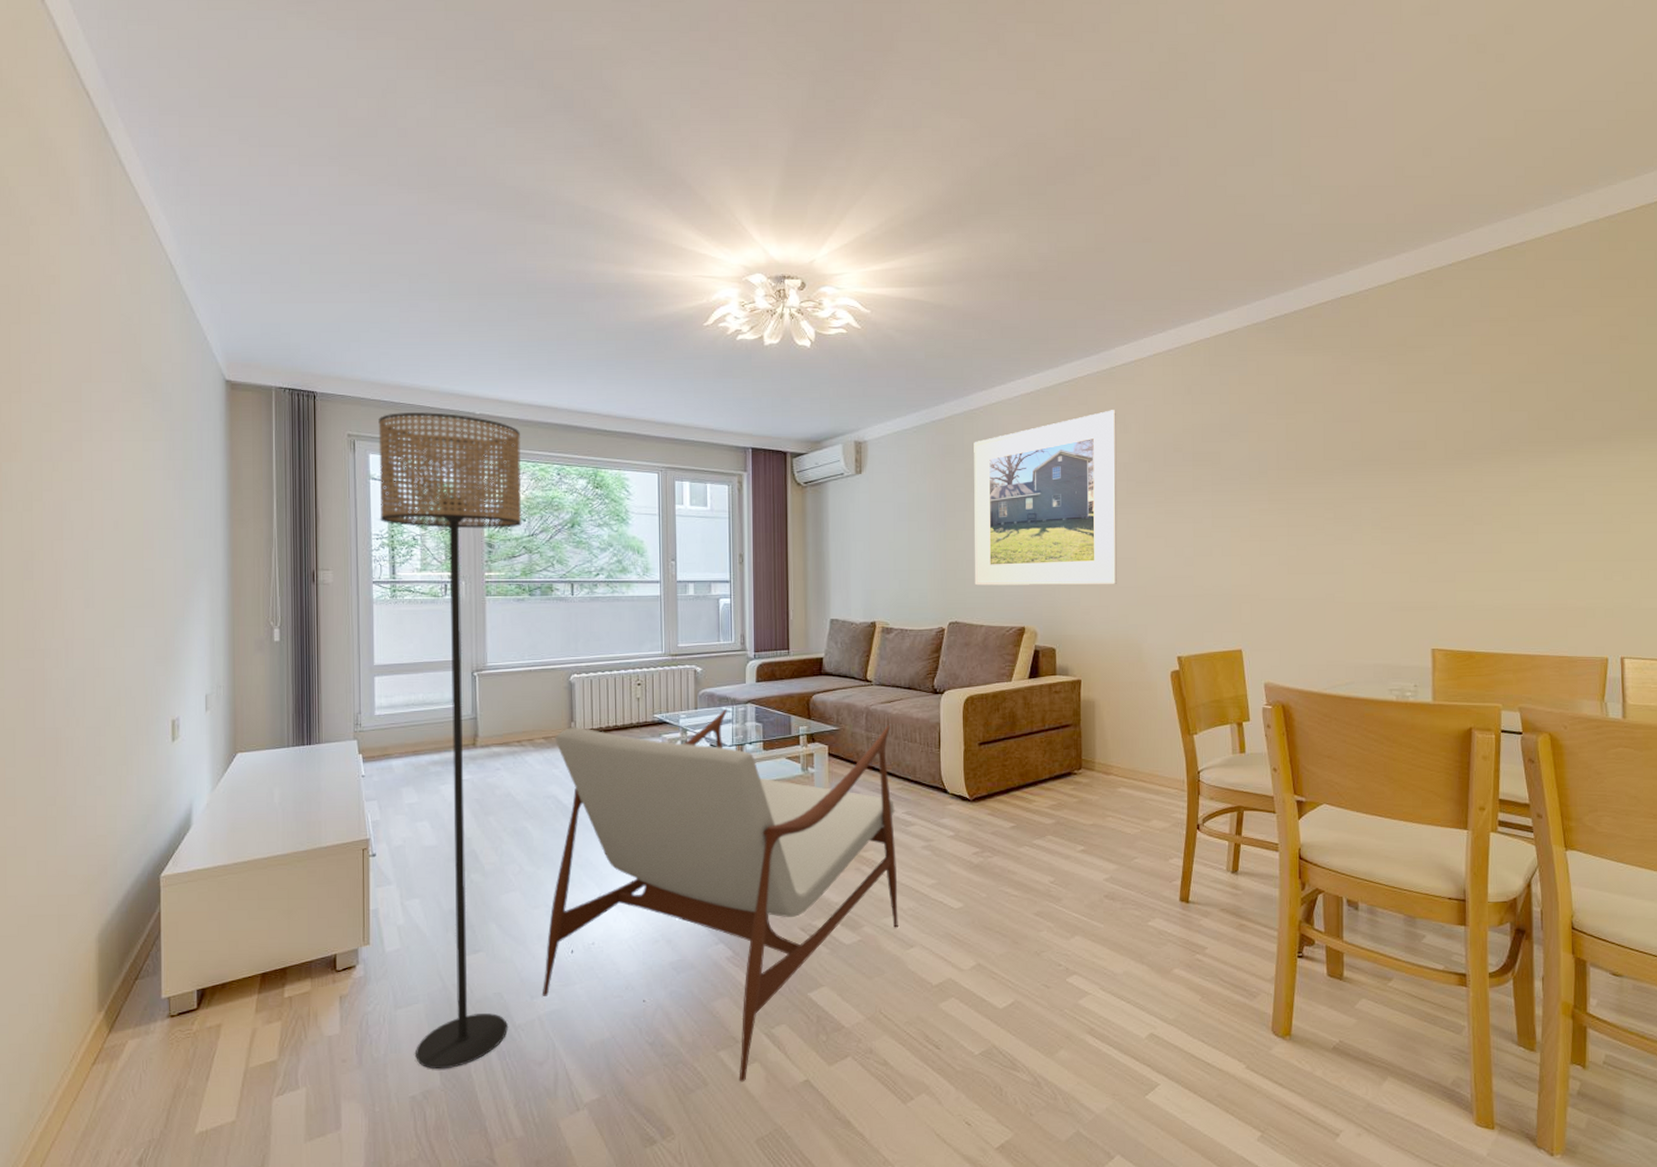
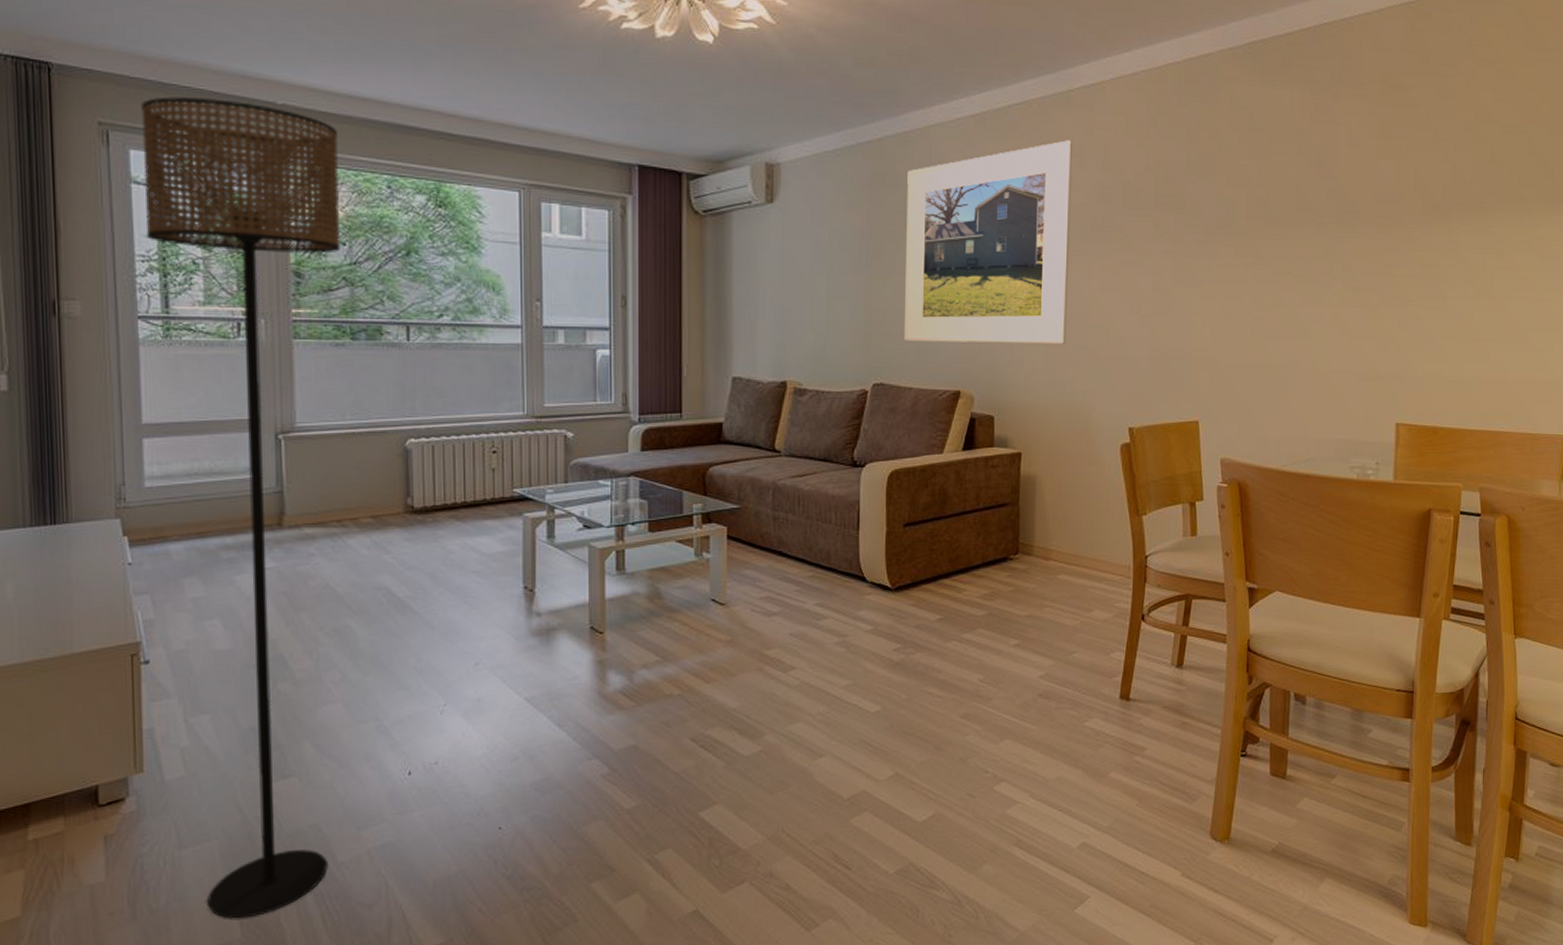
armchair: present [542,708,898,1082] -> none [371,482,806,916]

